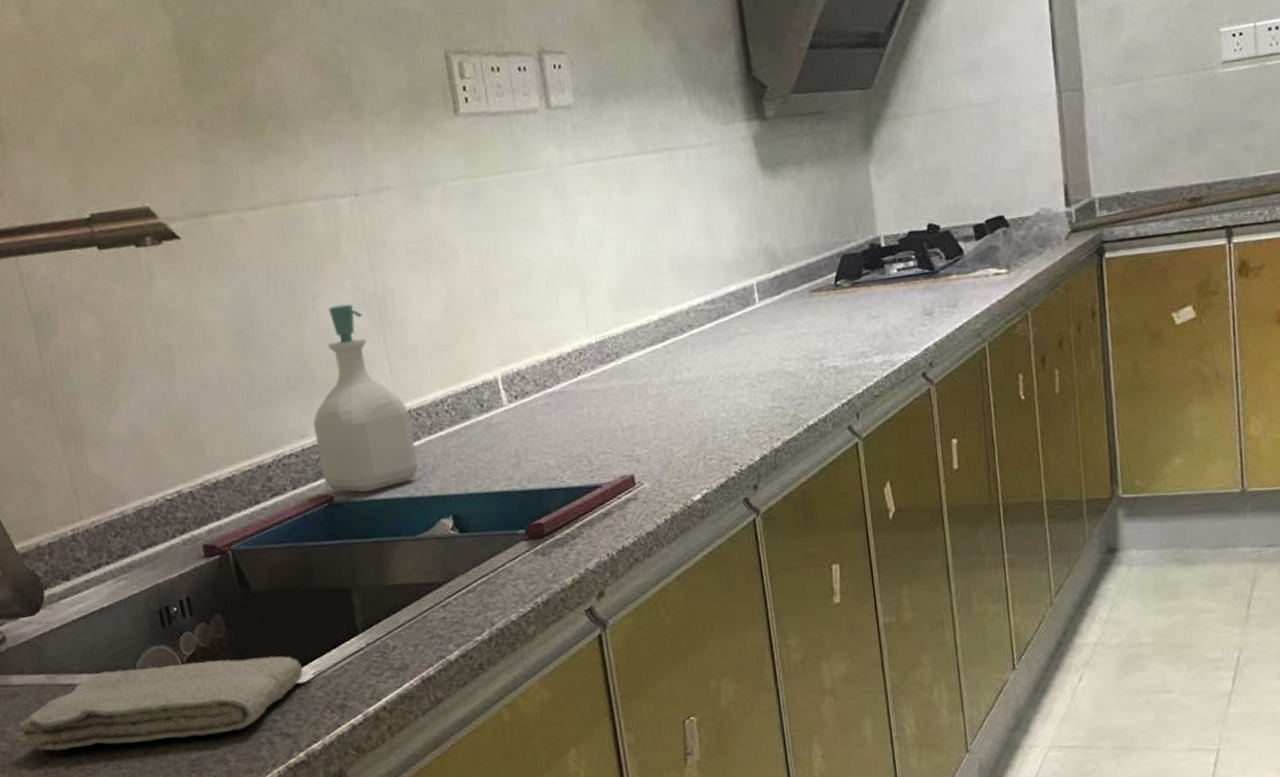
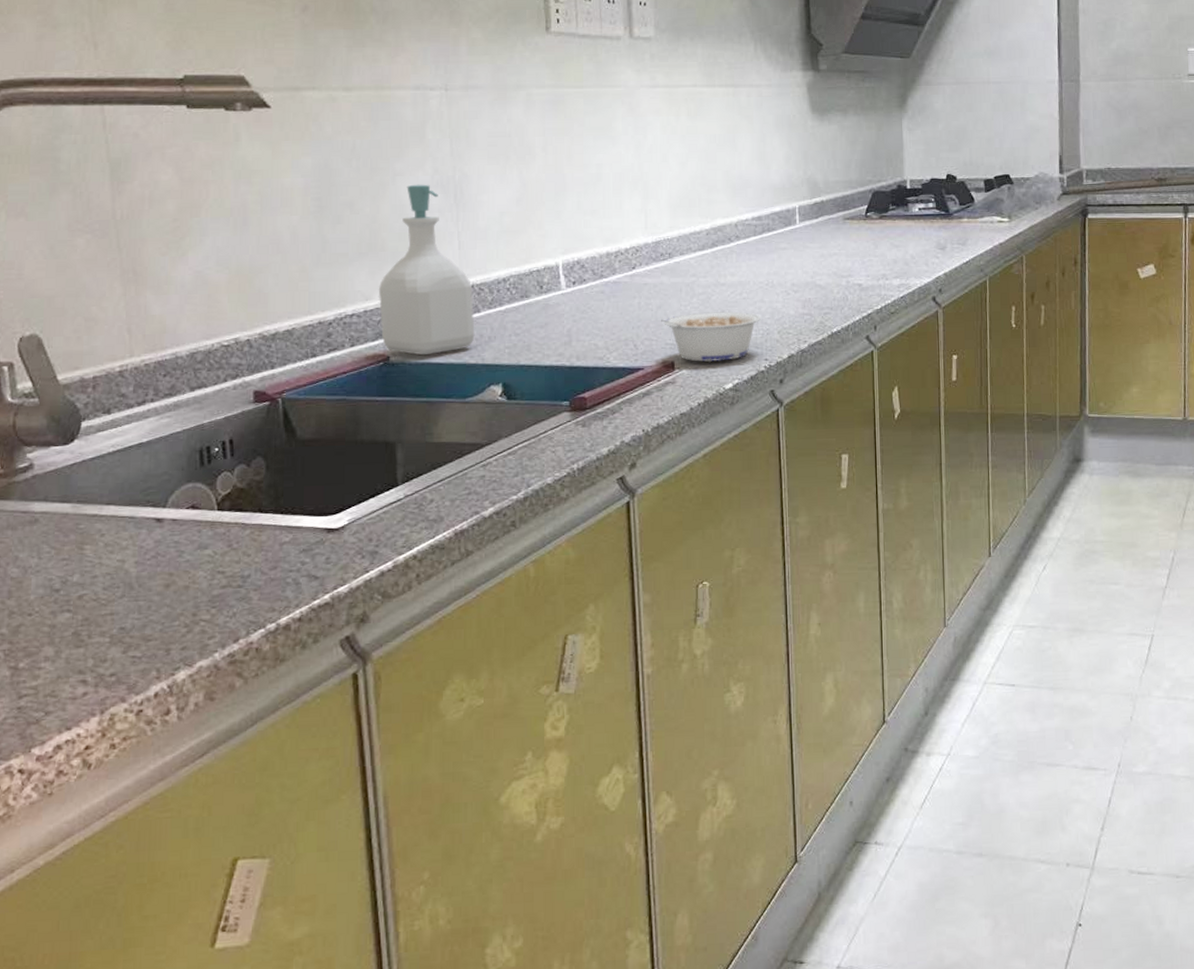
washcloth: present [18,656,303,751] -> none [32,501,339,579]
legume: none [615,412,725,473] -> present [661,311,760,363]

